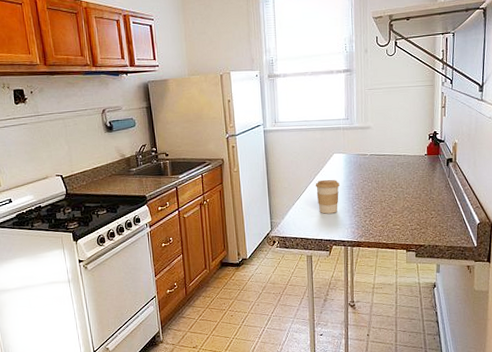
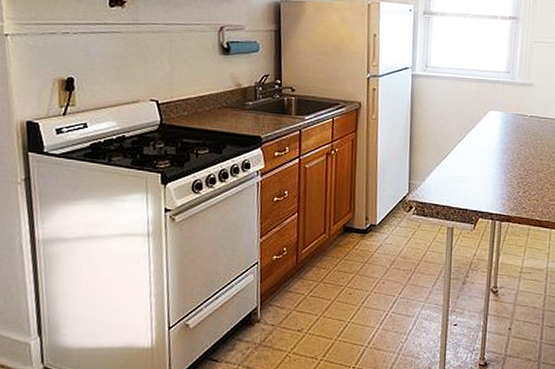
coffee cup: present [315,179,340,214] -> none [465,139,493,180]

